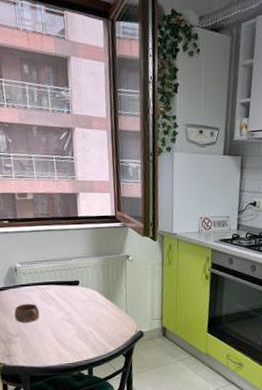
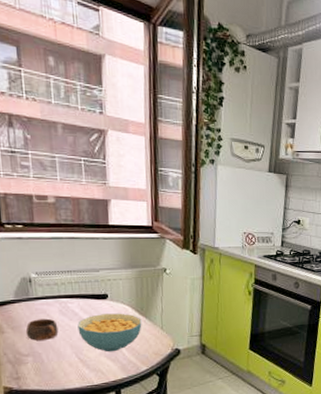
cereal bowl: none [55,298,109,334] -> present [77,313,142,352]

